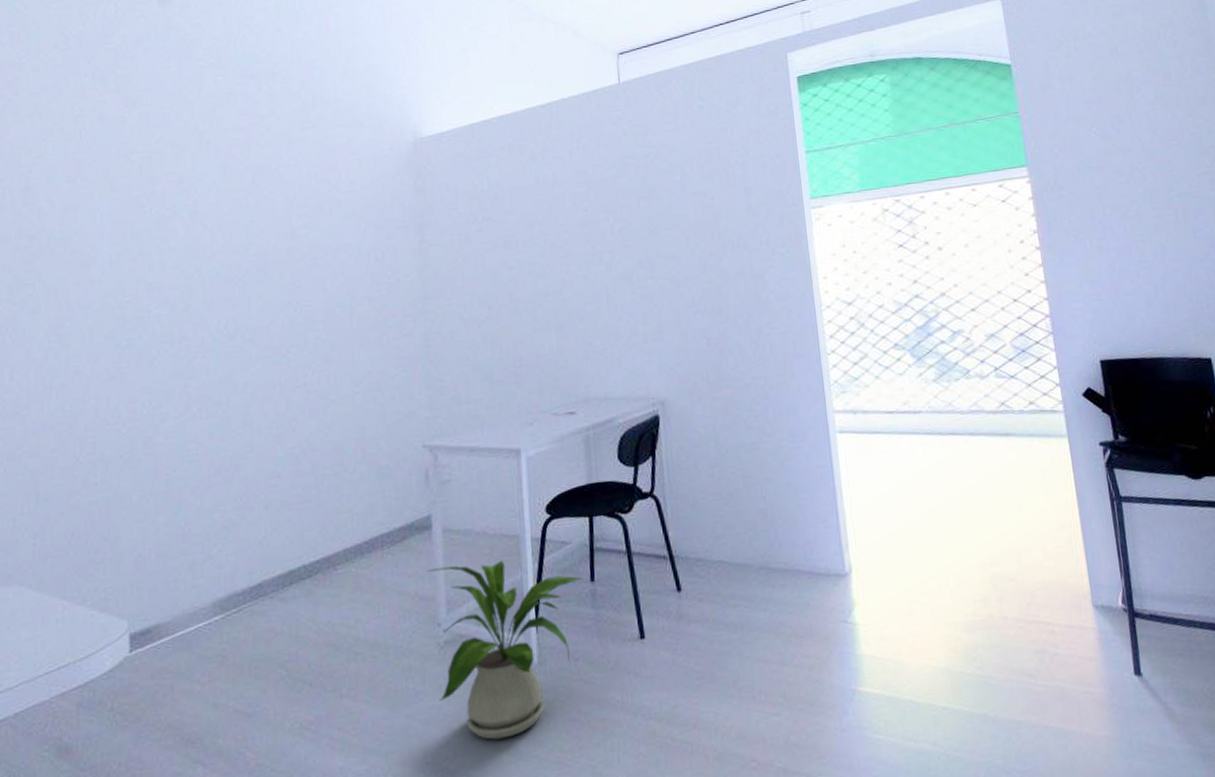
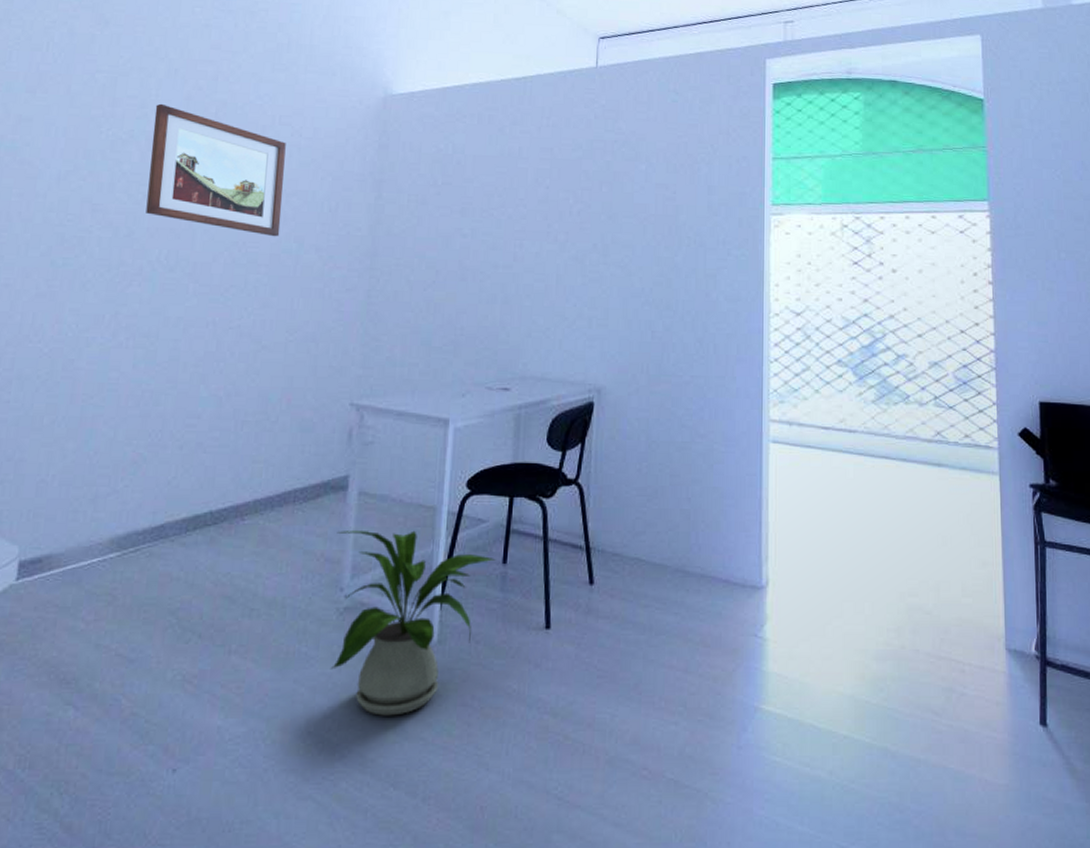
wall art: none [193,176,332,293] -> present [146,103,286,237]

